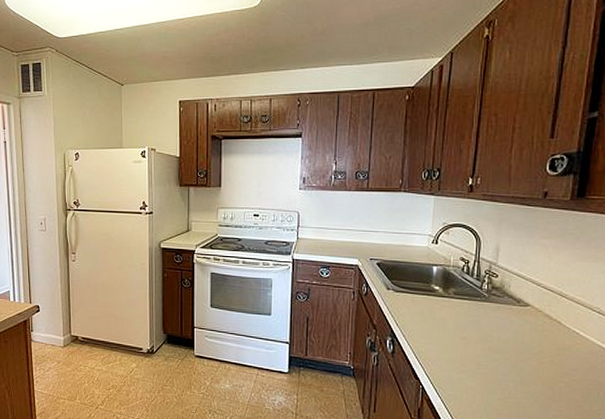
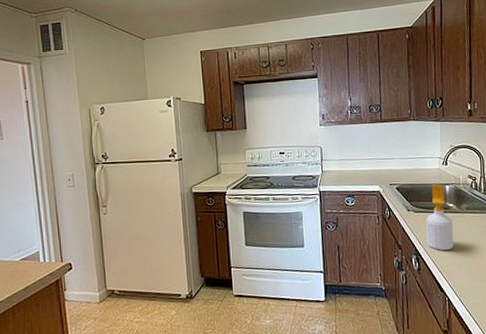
soap bottle: none [404,264,437,336] -> present [426,184,454,251]

